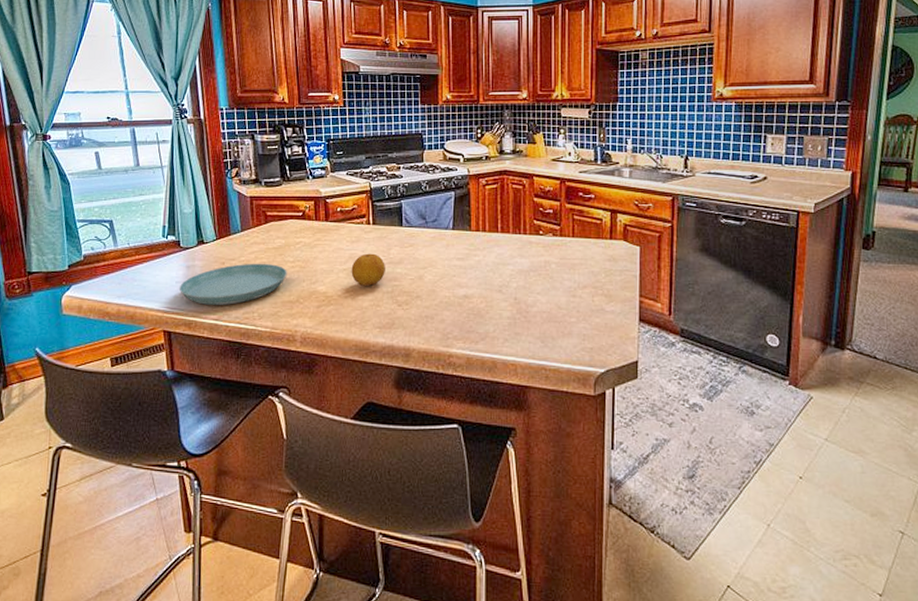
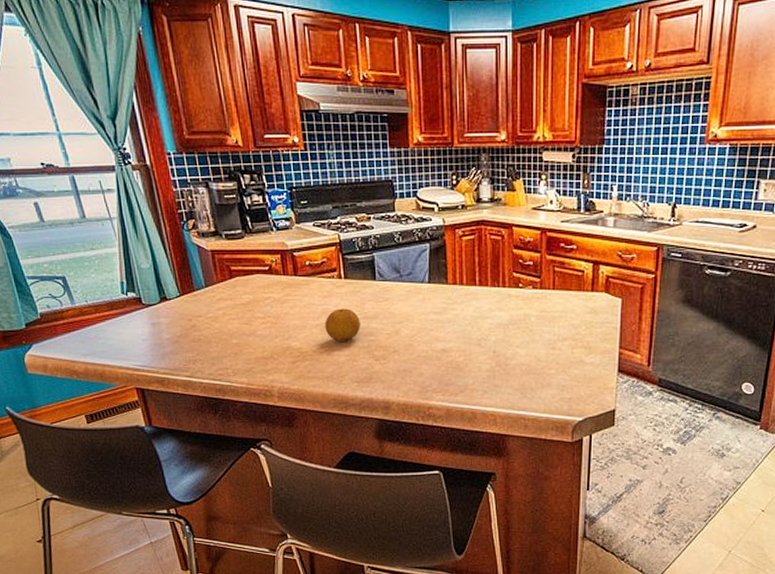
saucer: present [180,263,287,305] -> none [147,319,258,362]

